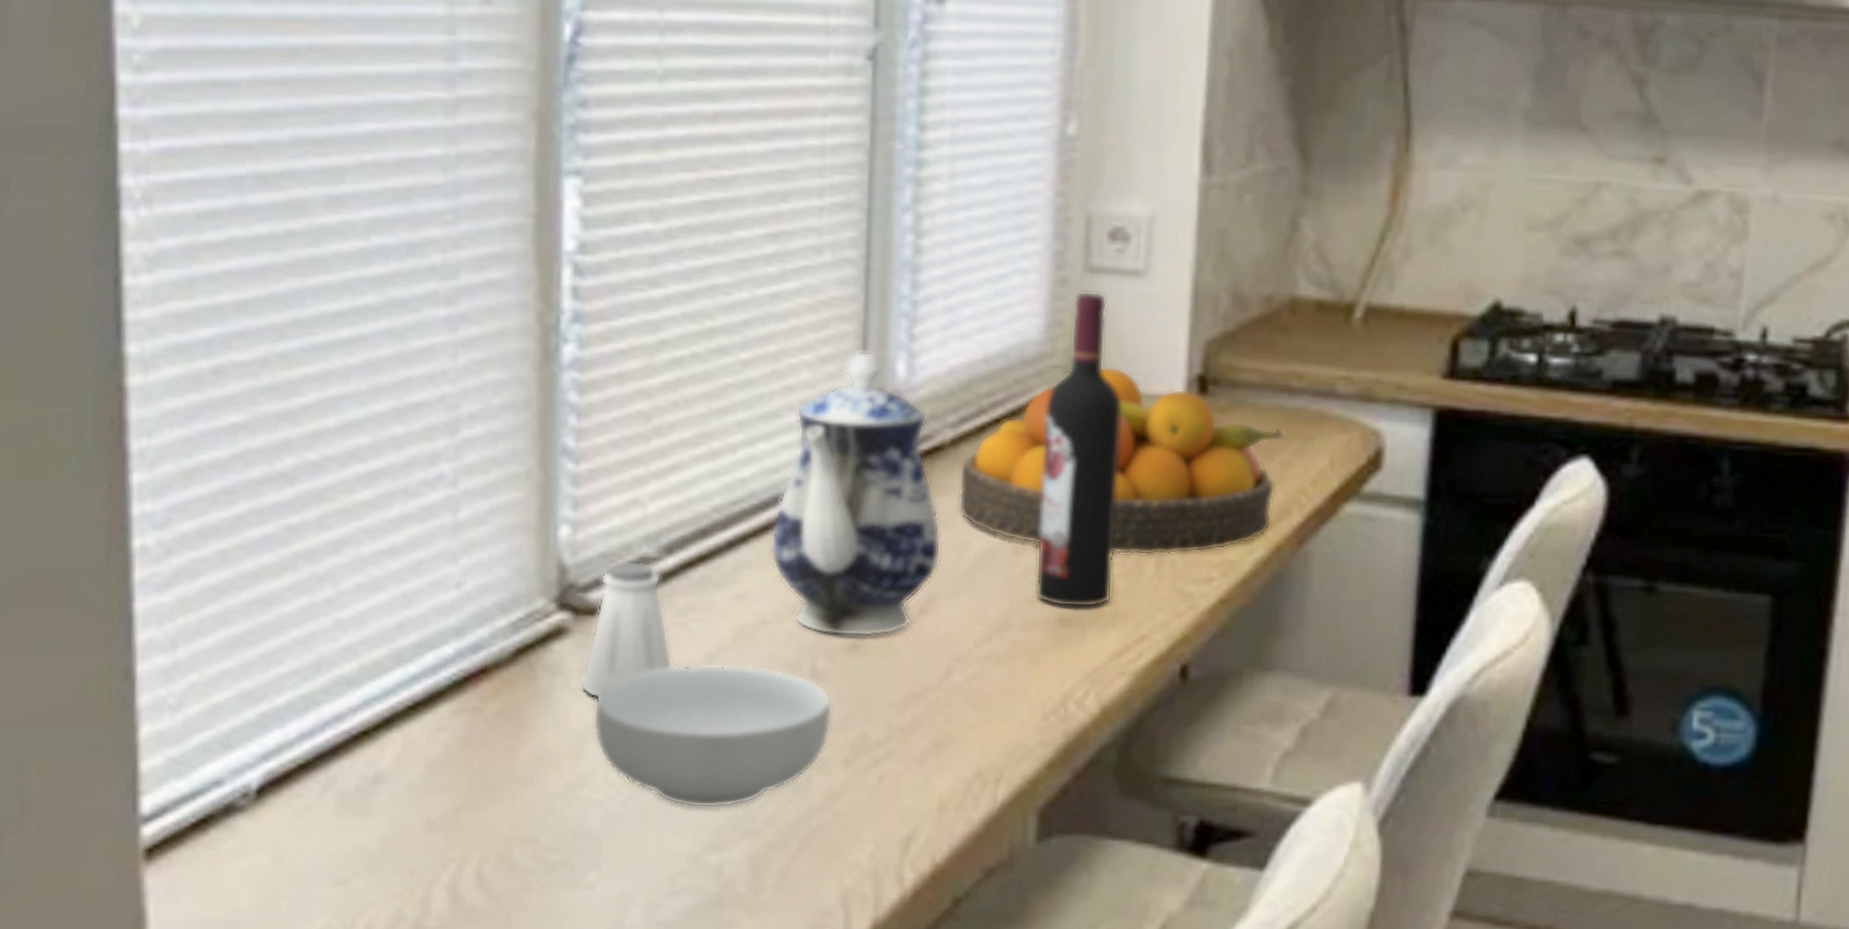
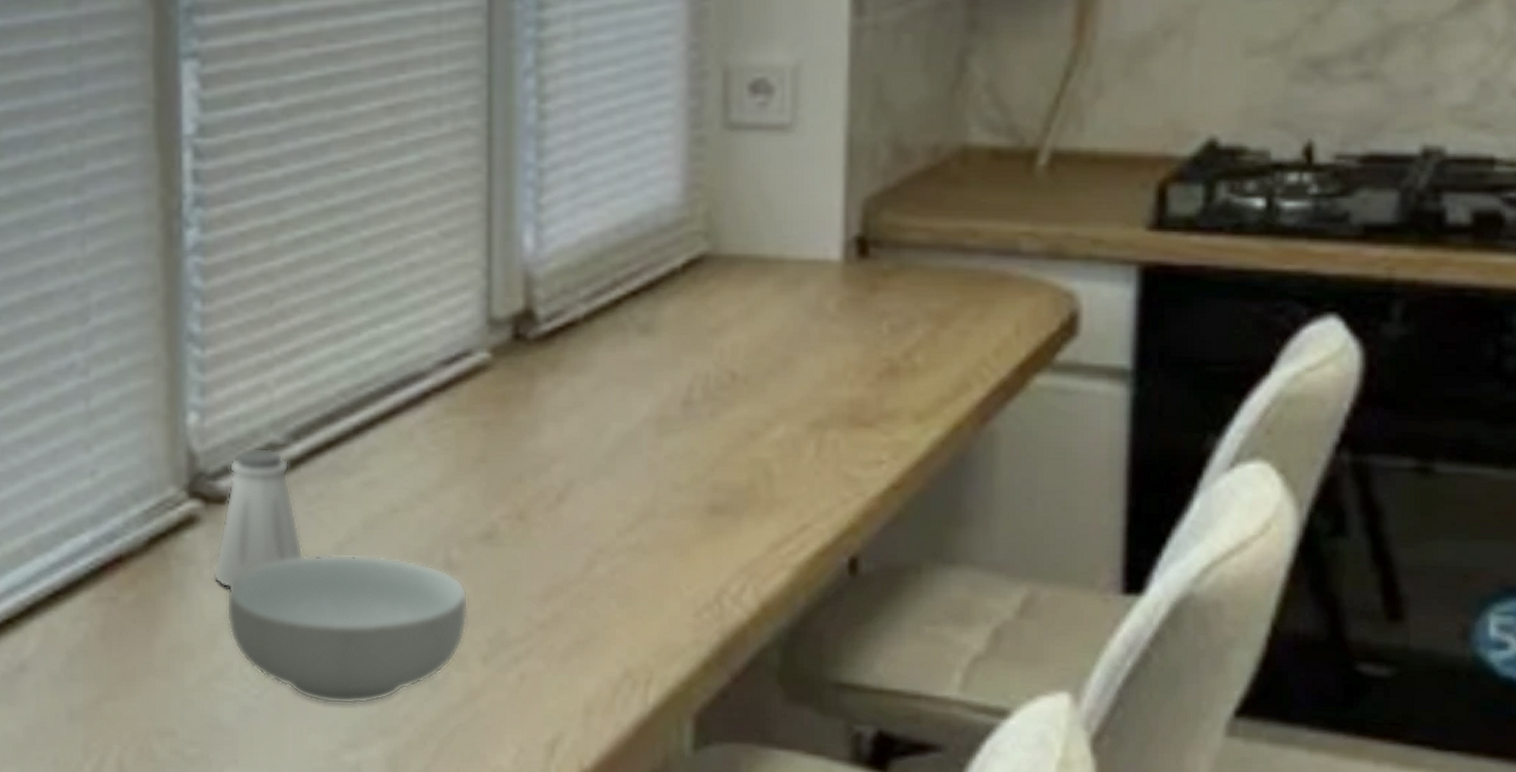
teapot: present [770,351,941,637] -> none [399,224,578,526]
fruit bowl: present [958,366,1286,556] -> none [595,230,961,437]
wine bottle: present [1035,291,1122,608] -> none [681,150,771,495]

